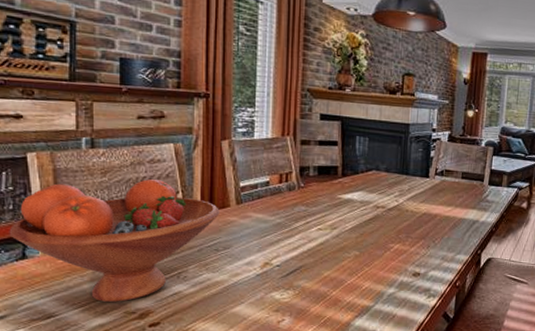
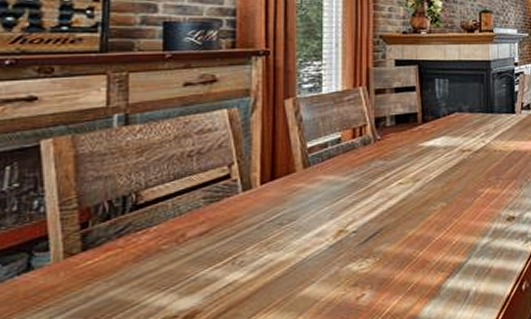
fruit bowl: present [9,178,219,302] -> none [10,151,283,310]

